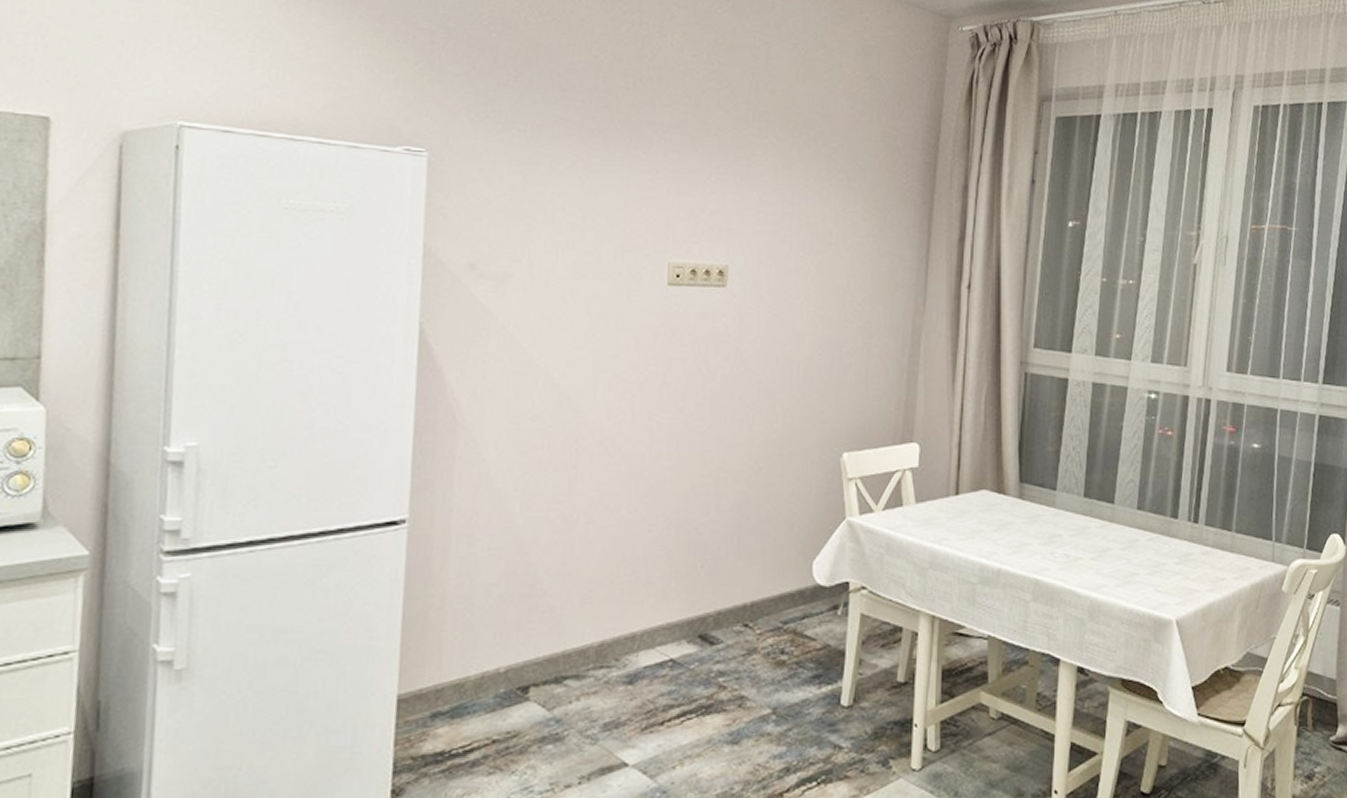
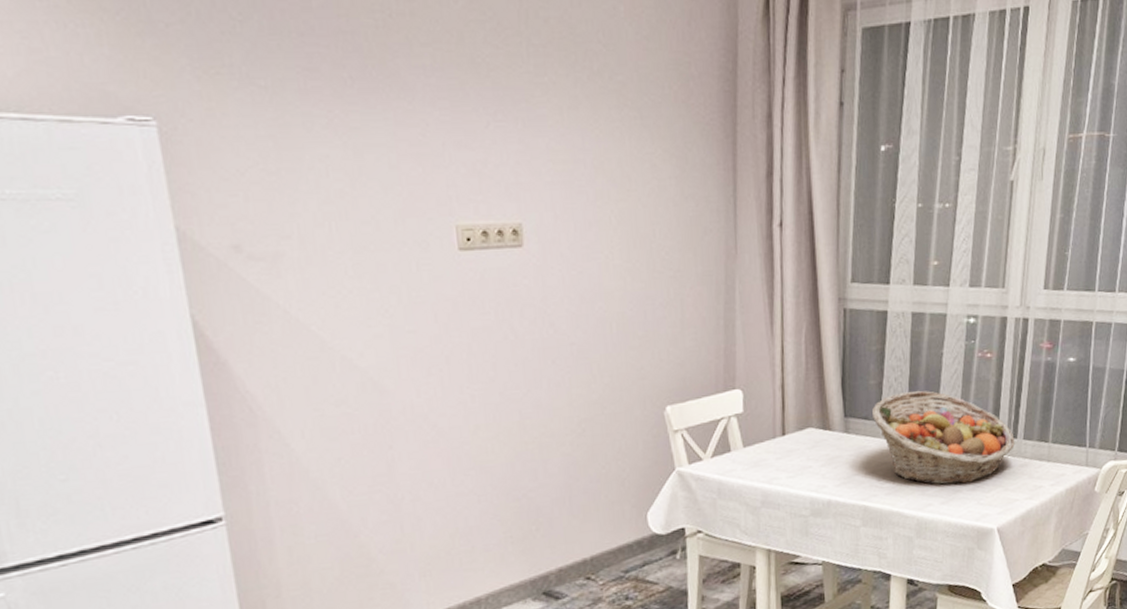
fruit basket: none [1049,462,1196,566] -> present [872,390,1015,485]

